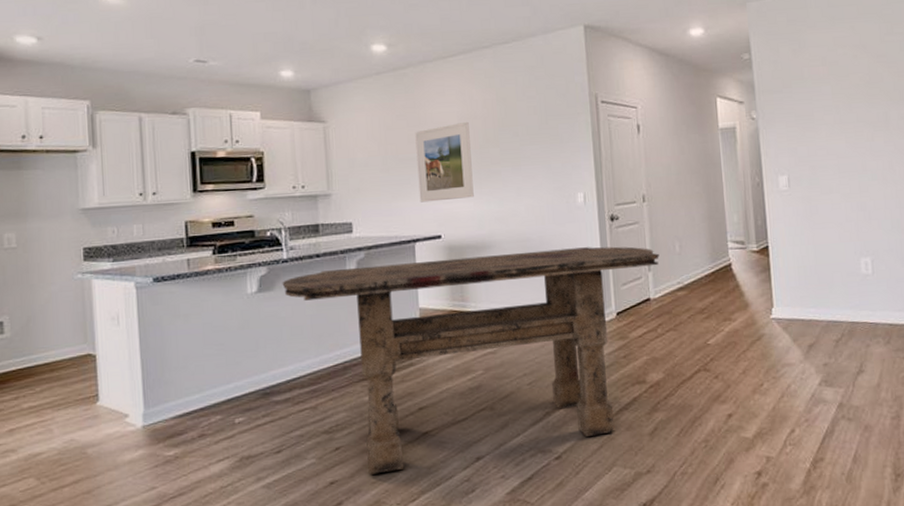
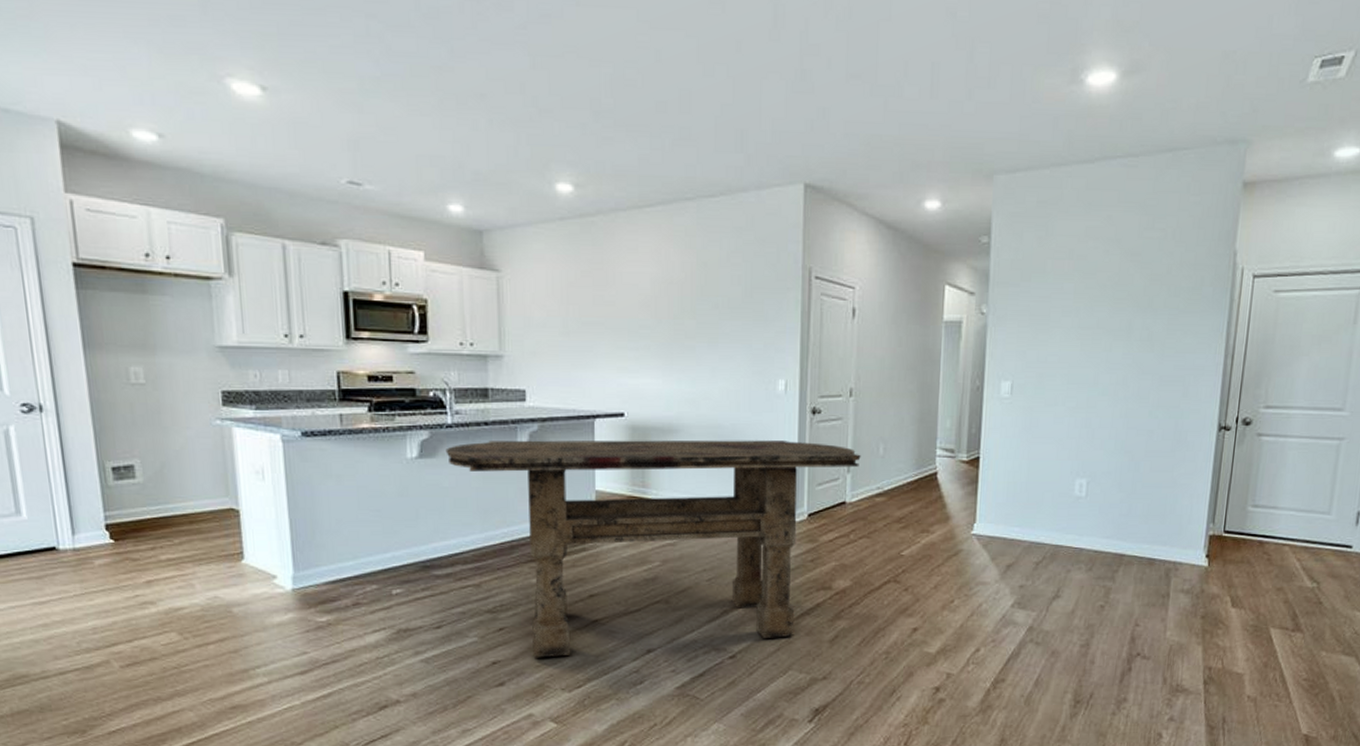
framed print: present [415,121,474,203] -> none [601,285,663,375]

